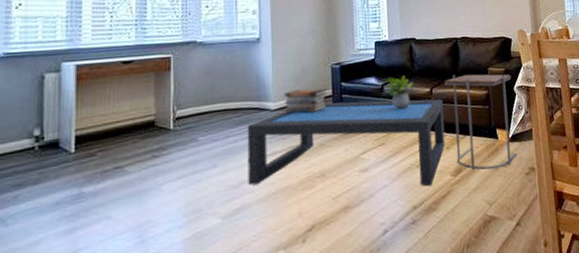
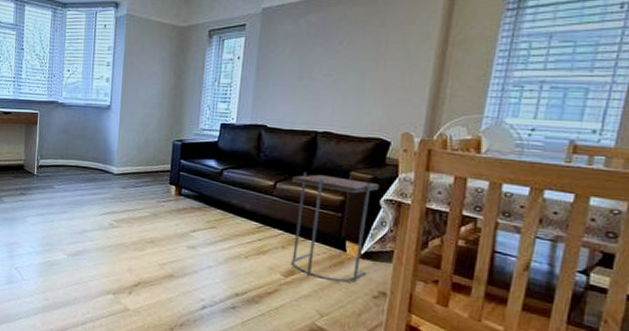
coffee table: present [247,99,446,187] -> none [89,176,286,280]
book stack: present [285,88,328,112] -> none [126,159,166,184]
potted plant: present [382,75,413,109] -> none [223,162,256,198]

